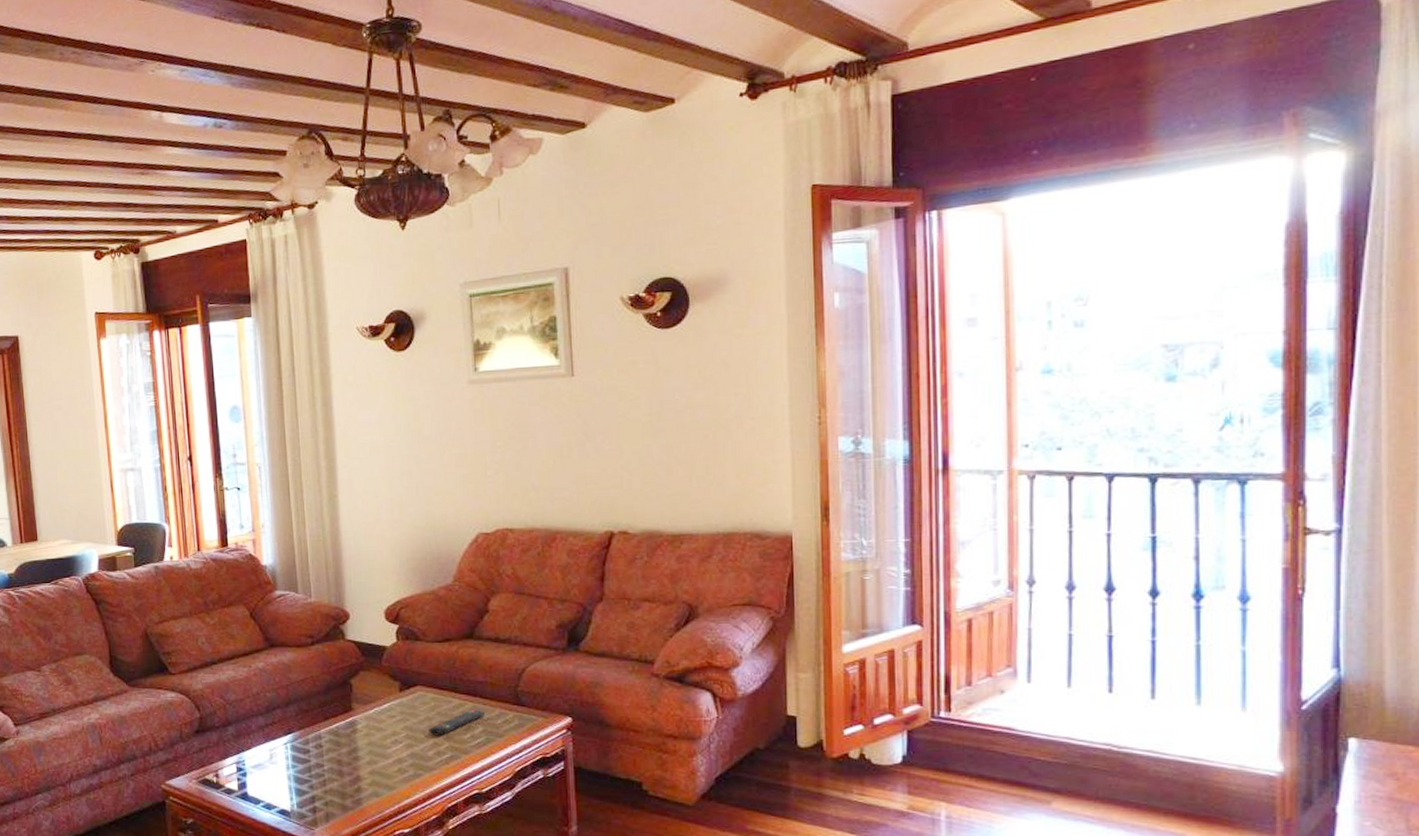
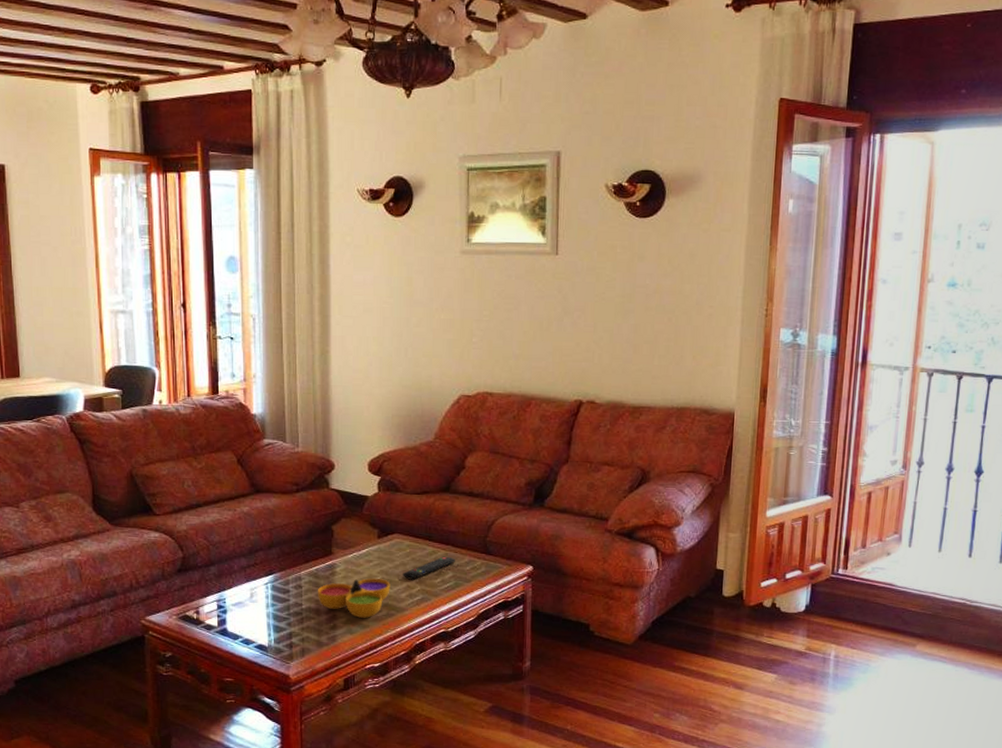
decorative bowl: none [338,736,416,779] -> present [317,578,390,618]

